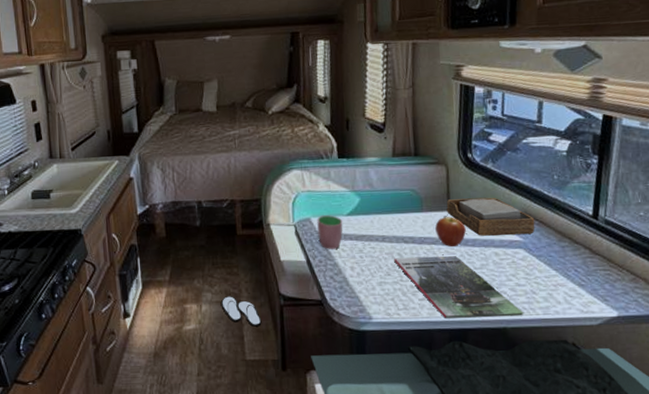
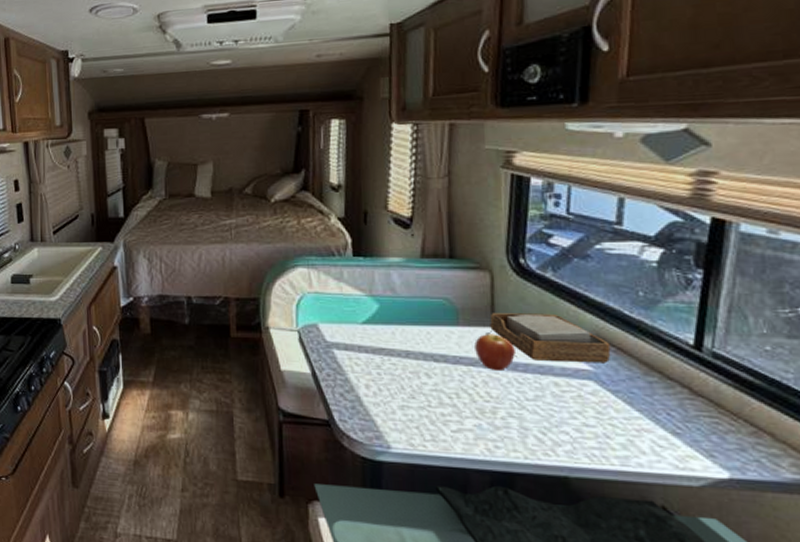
slippers: present [221,296,262,327] -> none [211,405,257,443]
cup: present [317,215,343,249] -> none [325,322,357,362]
magazine: present [394,255,524,318] -> none [420,378,594,465]

